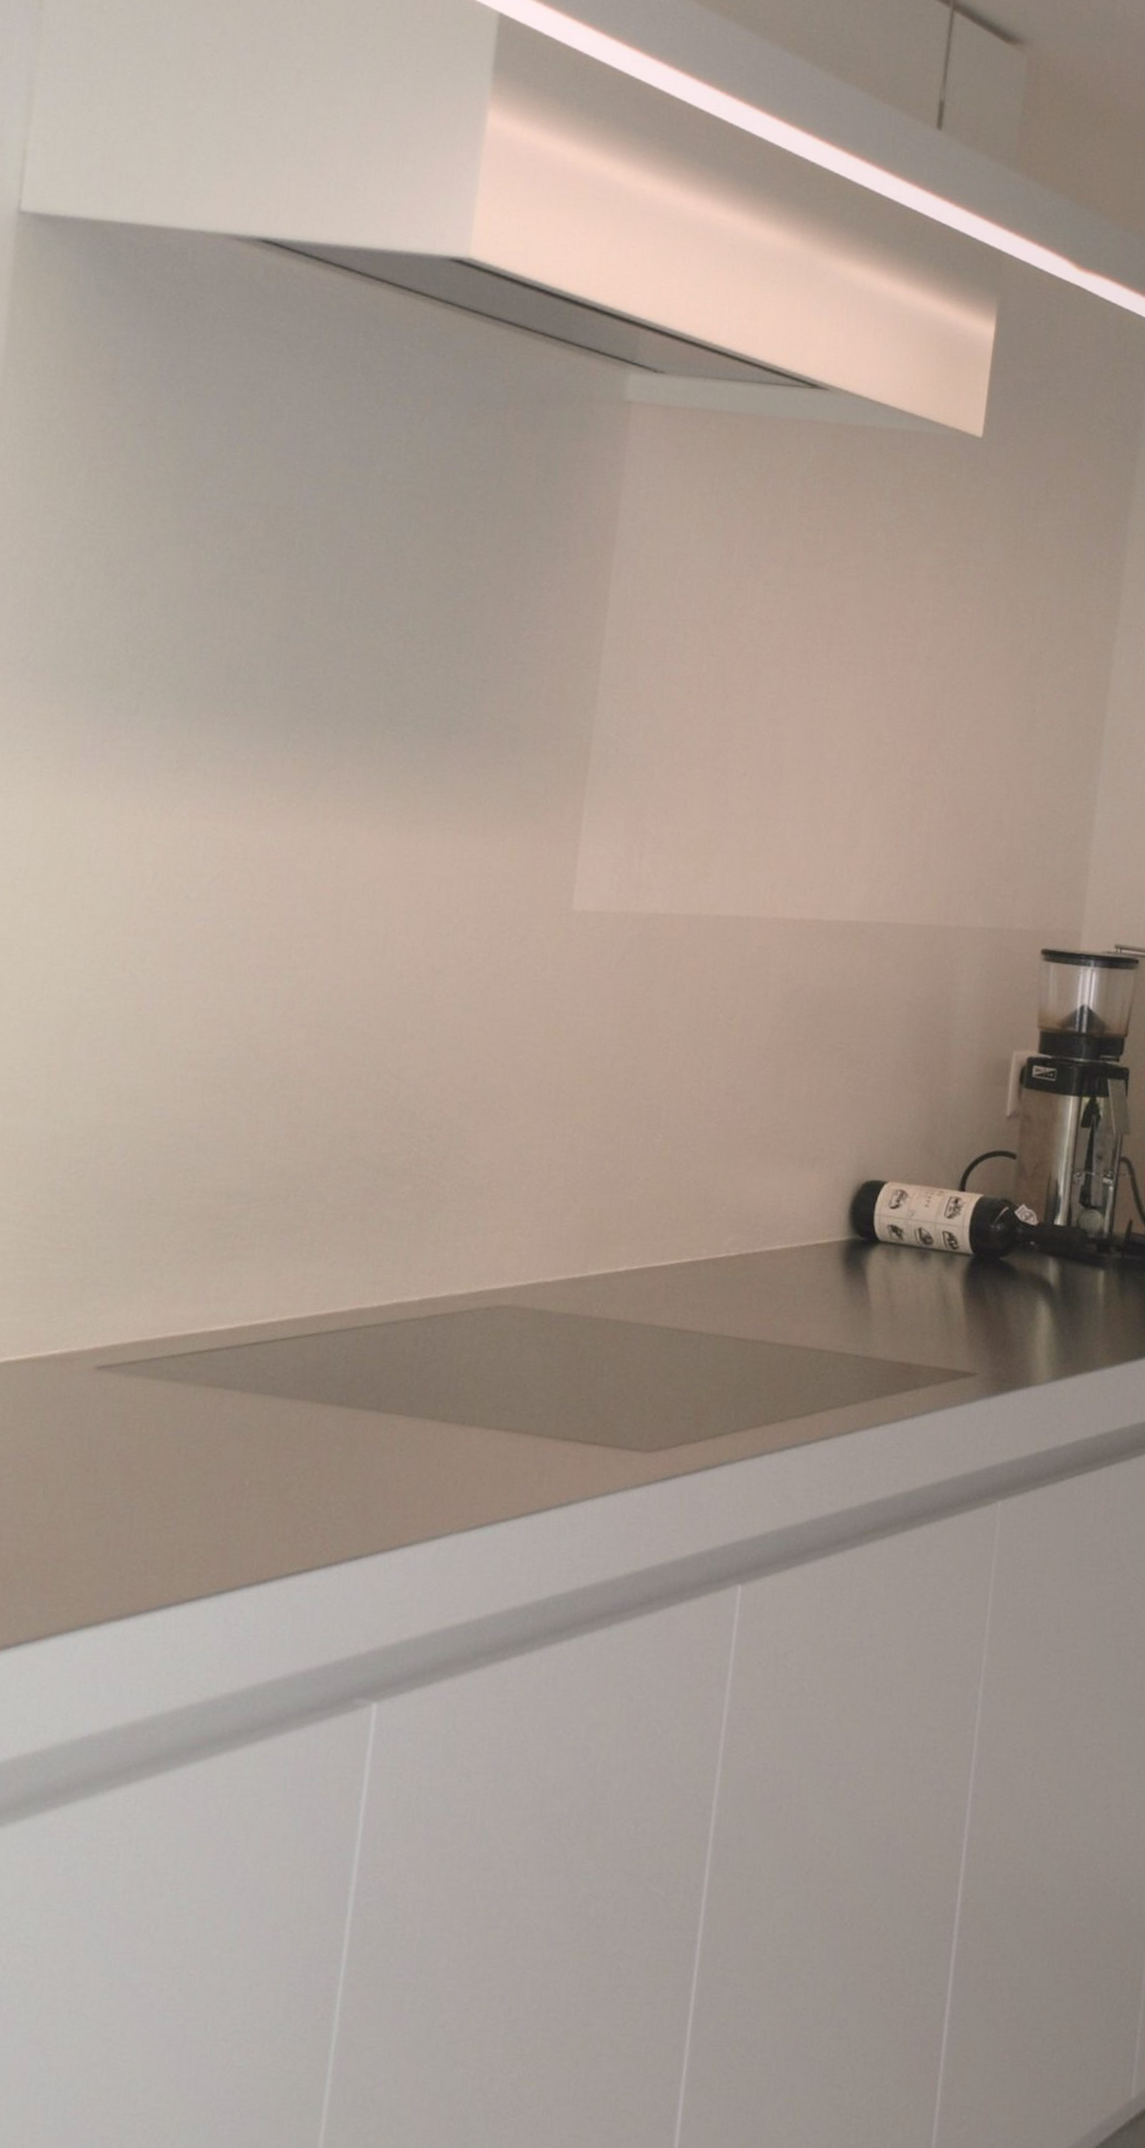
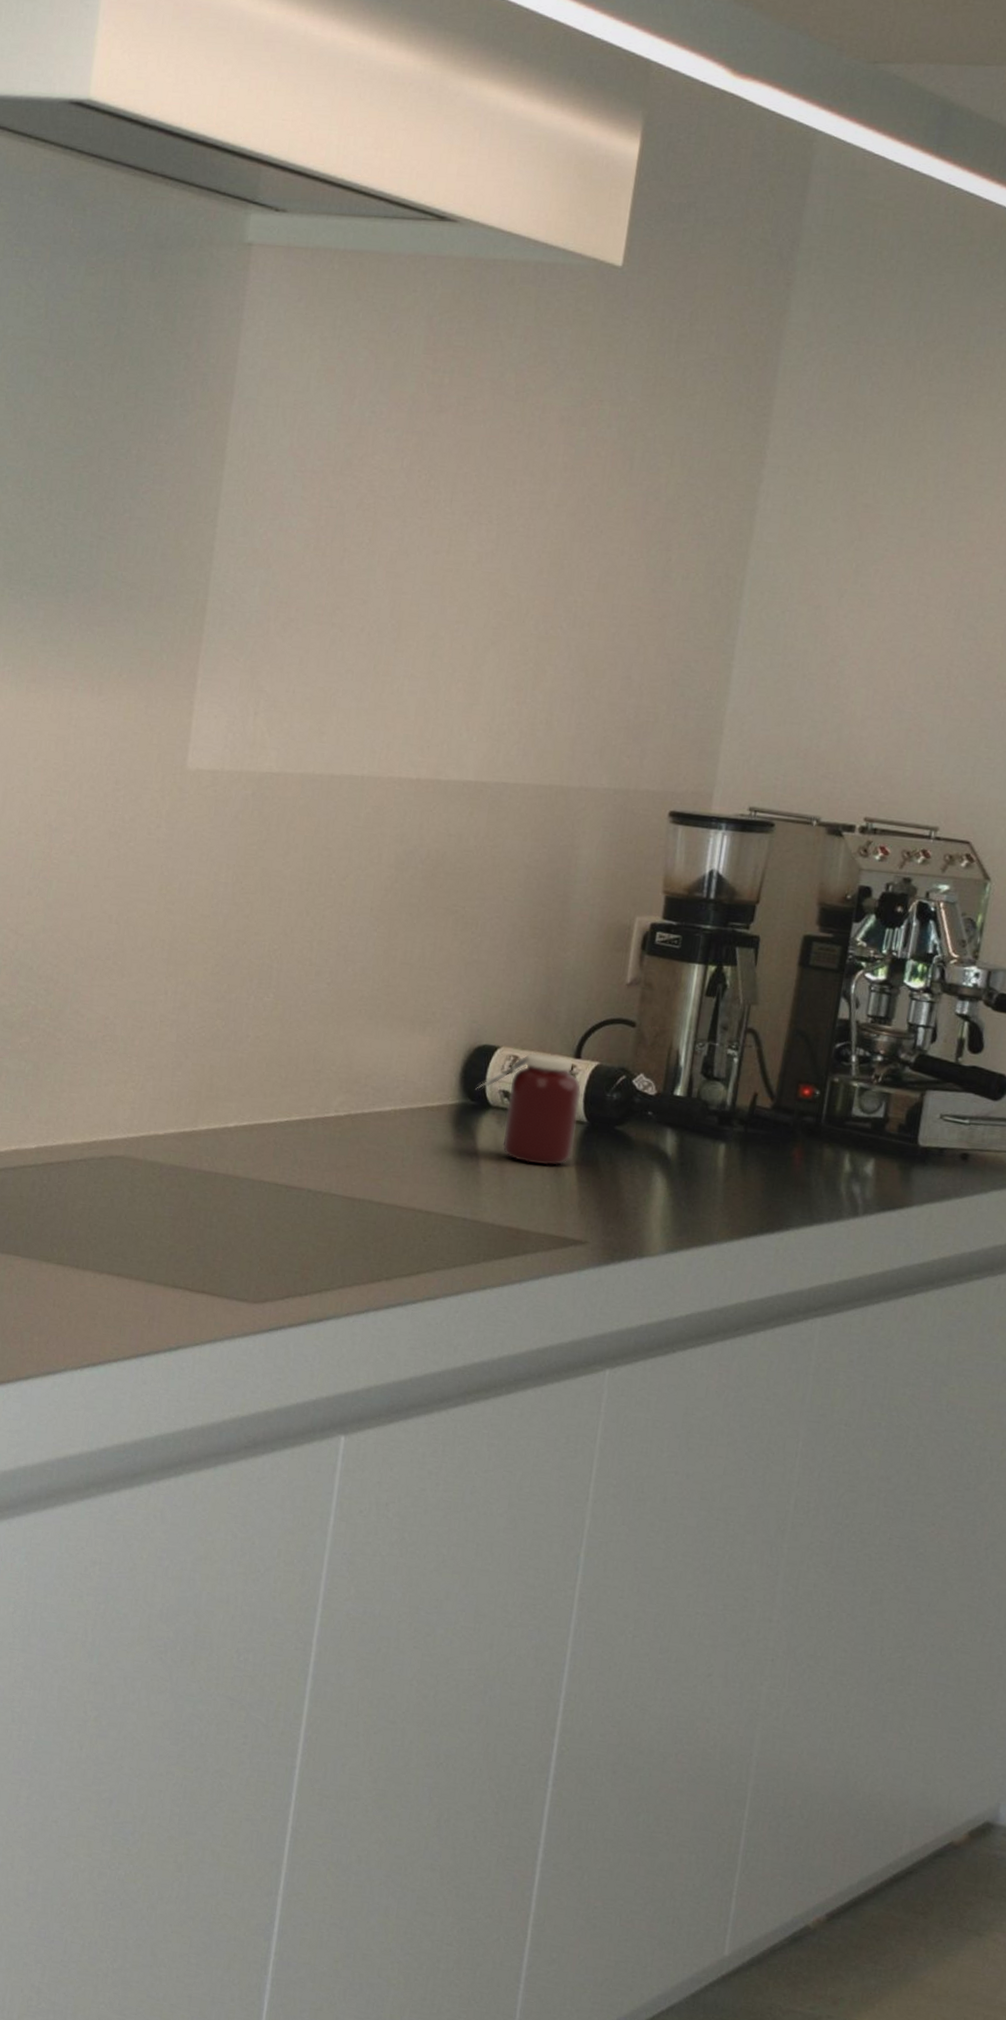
jar: none [864,1186,966,1299] -> present [475,1052,581,1166]

